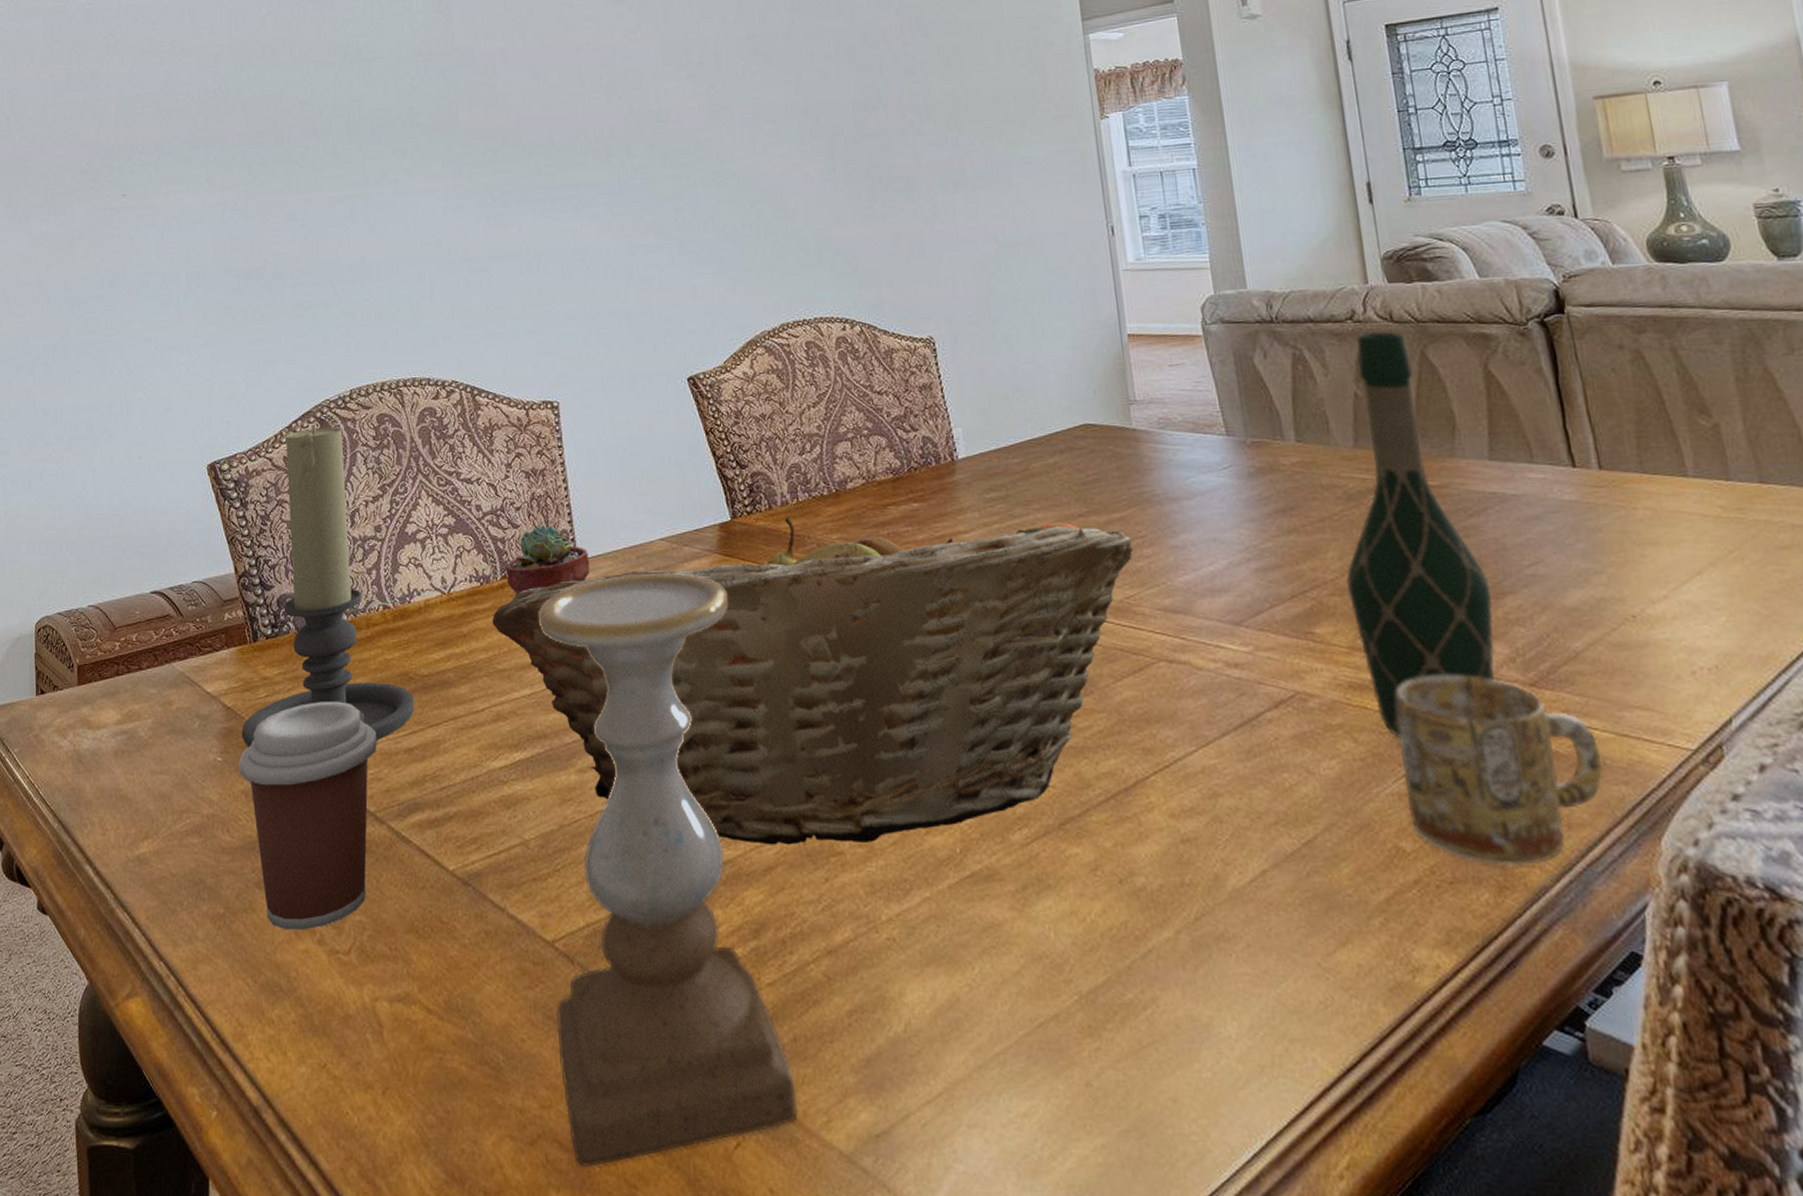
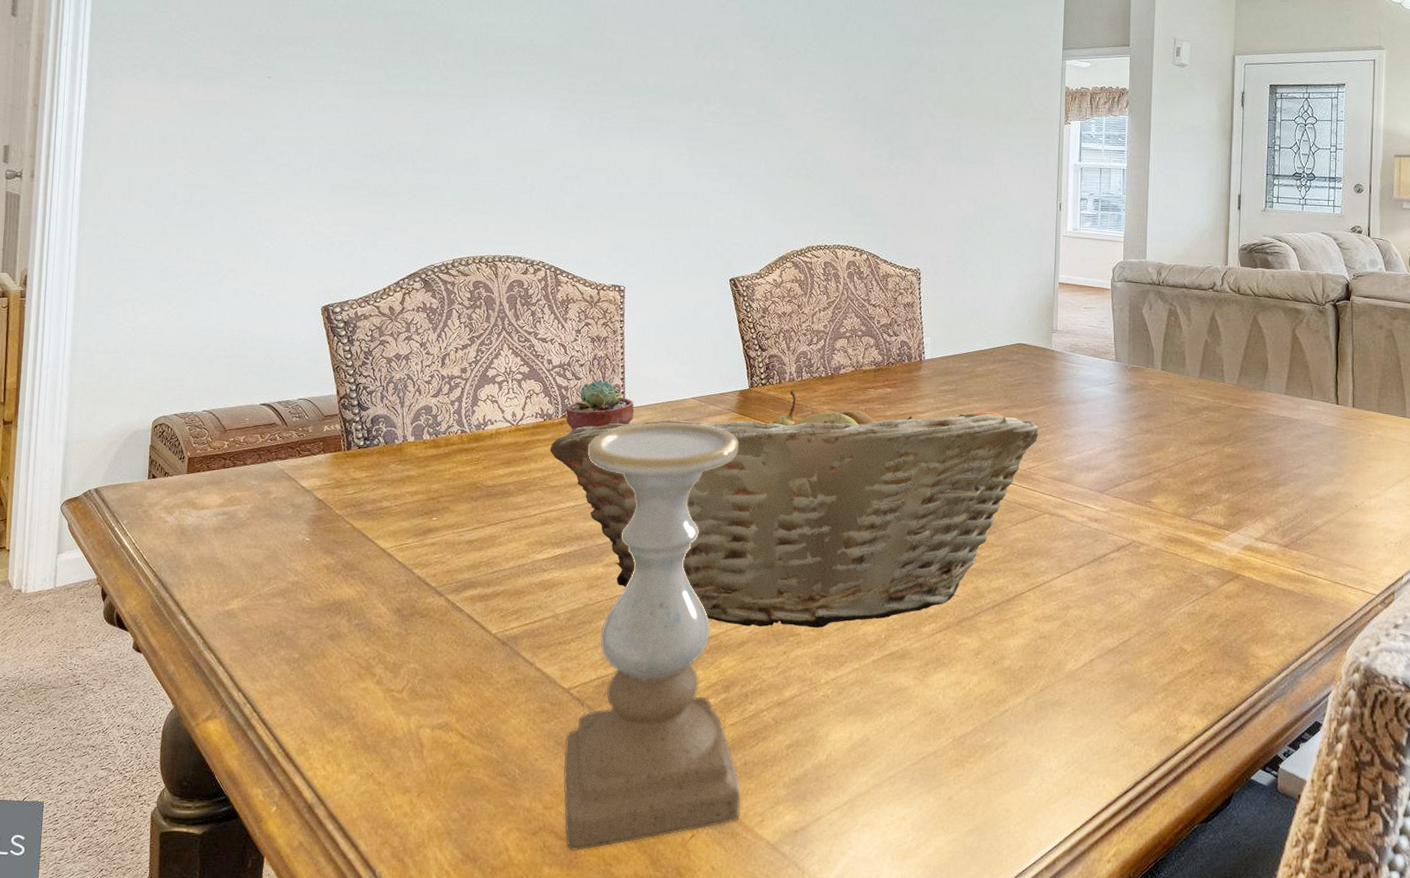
coffee cup: present [239,701,377,931] -> none [324,500,444,674]
candle holder: present [241,423,414,748] -> none [329,283,478,534]
wine bottle: present [1345,331,1495,739] -> none [1178,299,1271,577]
mug: present [1394,675,1603,867] -> none [1193,536,1320,664]

